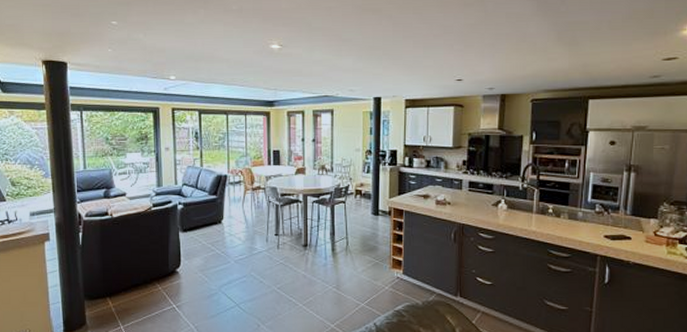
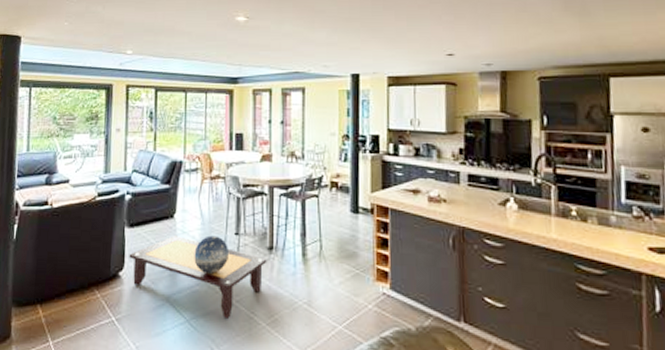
coffee table: none [184,238,303,303] -> present [129,236,267,320]
decorative sphere: none [240,237,271,267] -> present [194,235,230,274]

